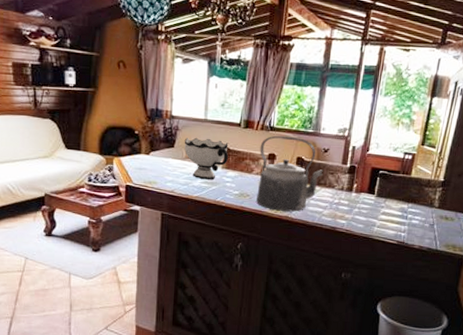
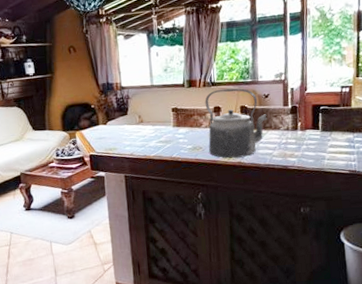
bowl: present [184,137,229,180] -> none [135,101,178,140]

